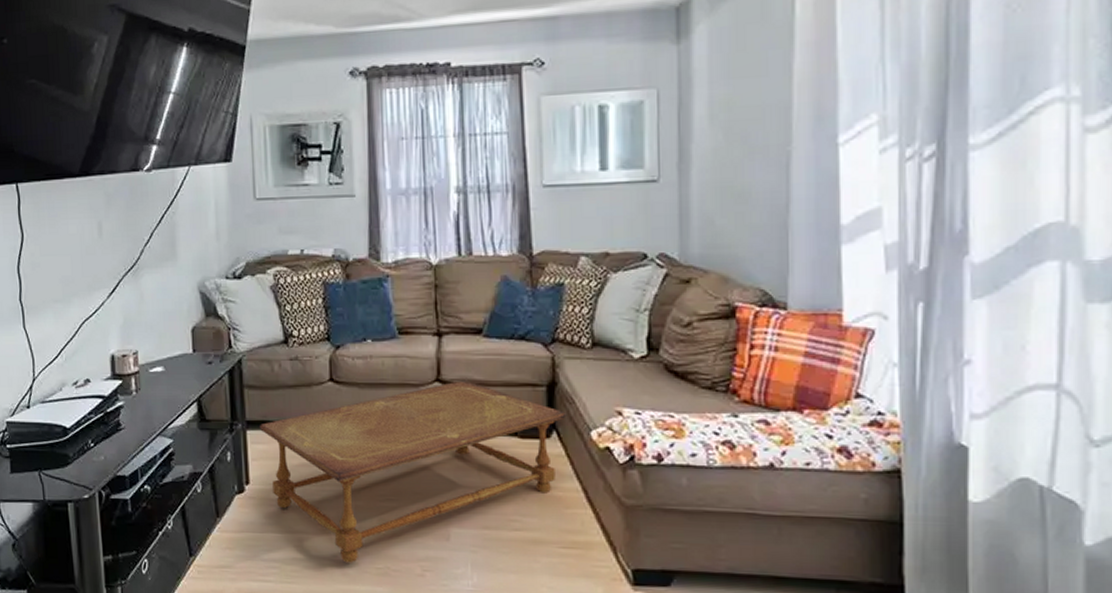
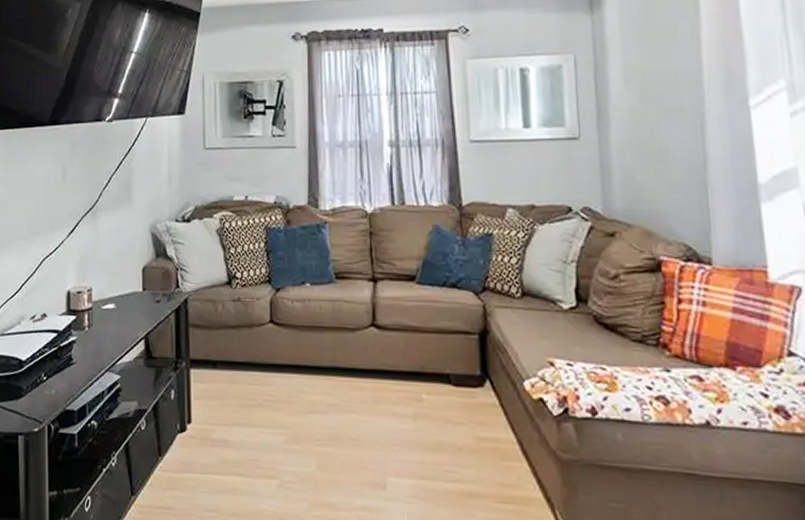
coffee table: present [259,380,567,563] -> none [202,326,499,510]

